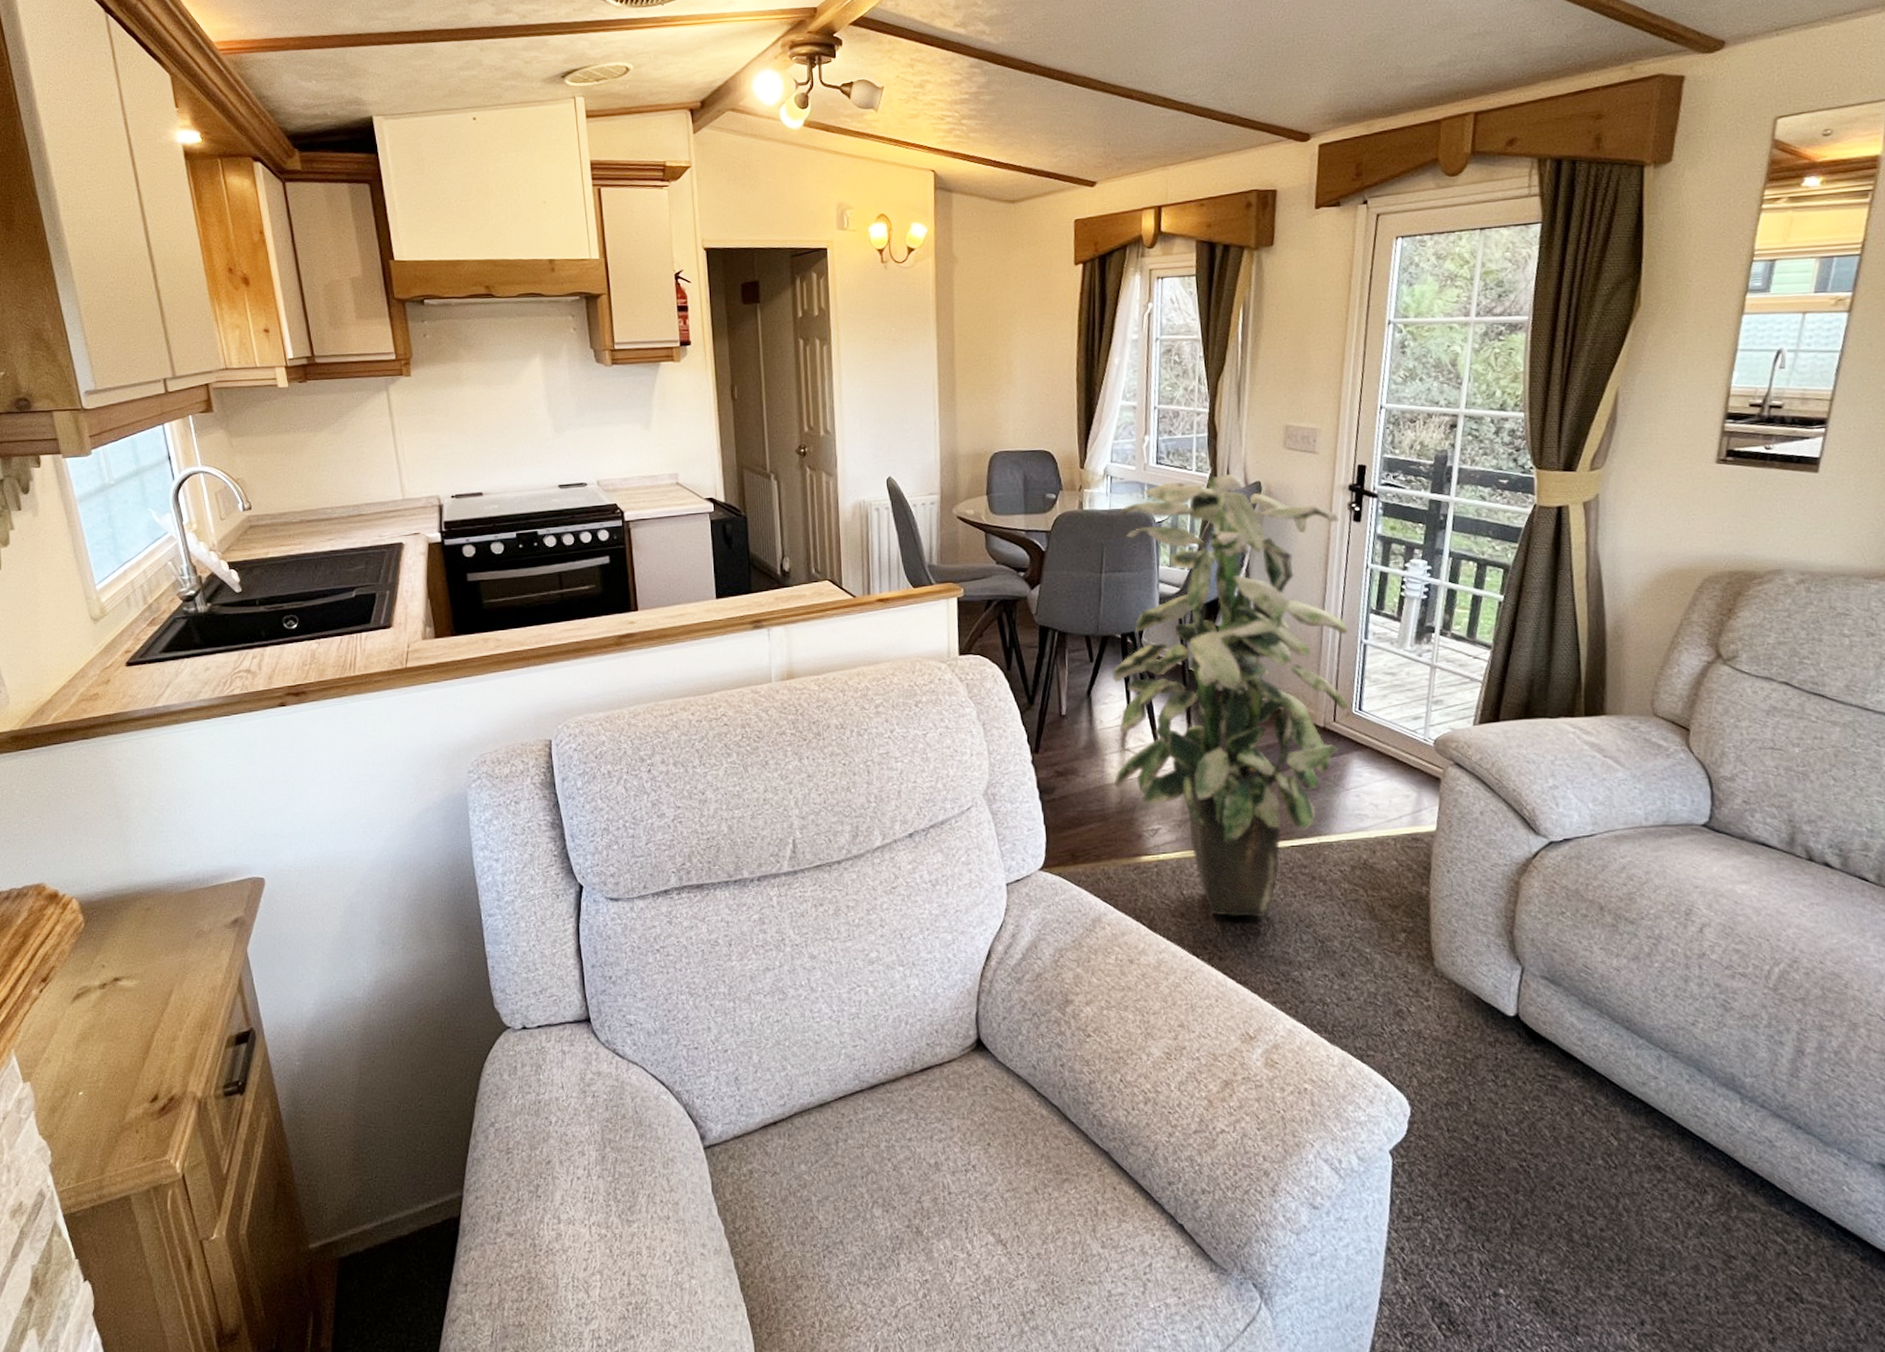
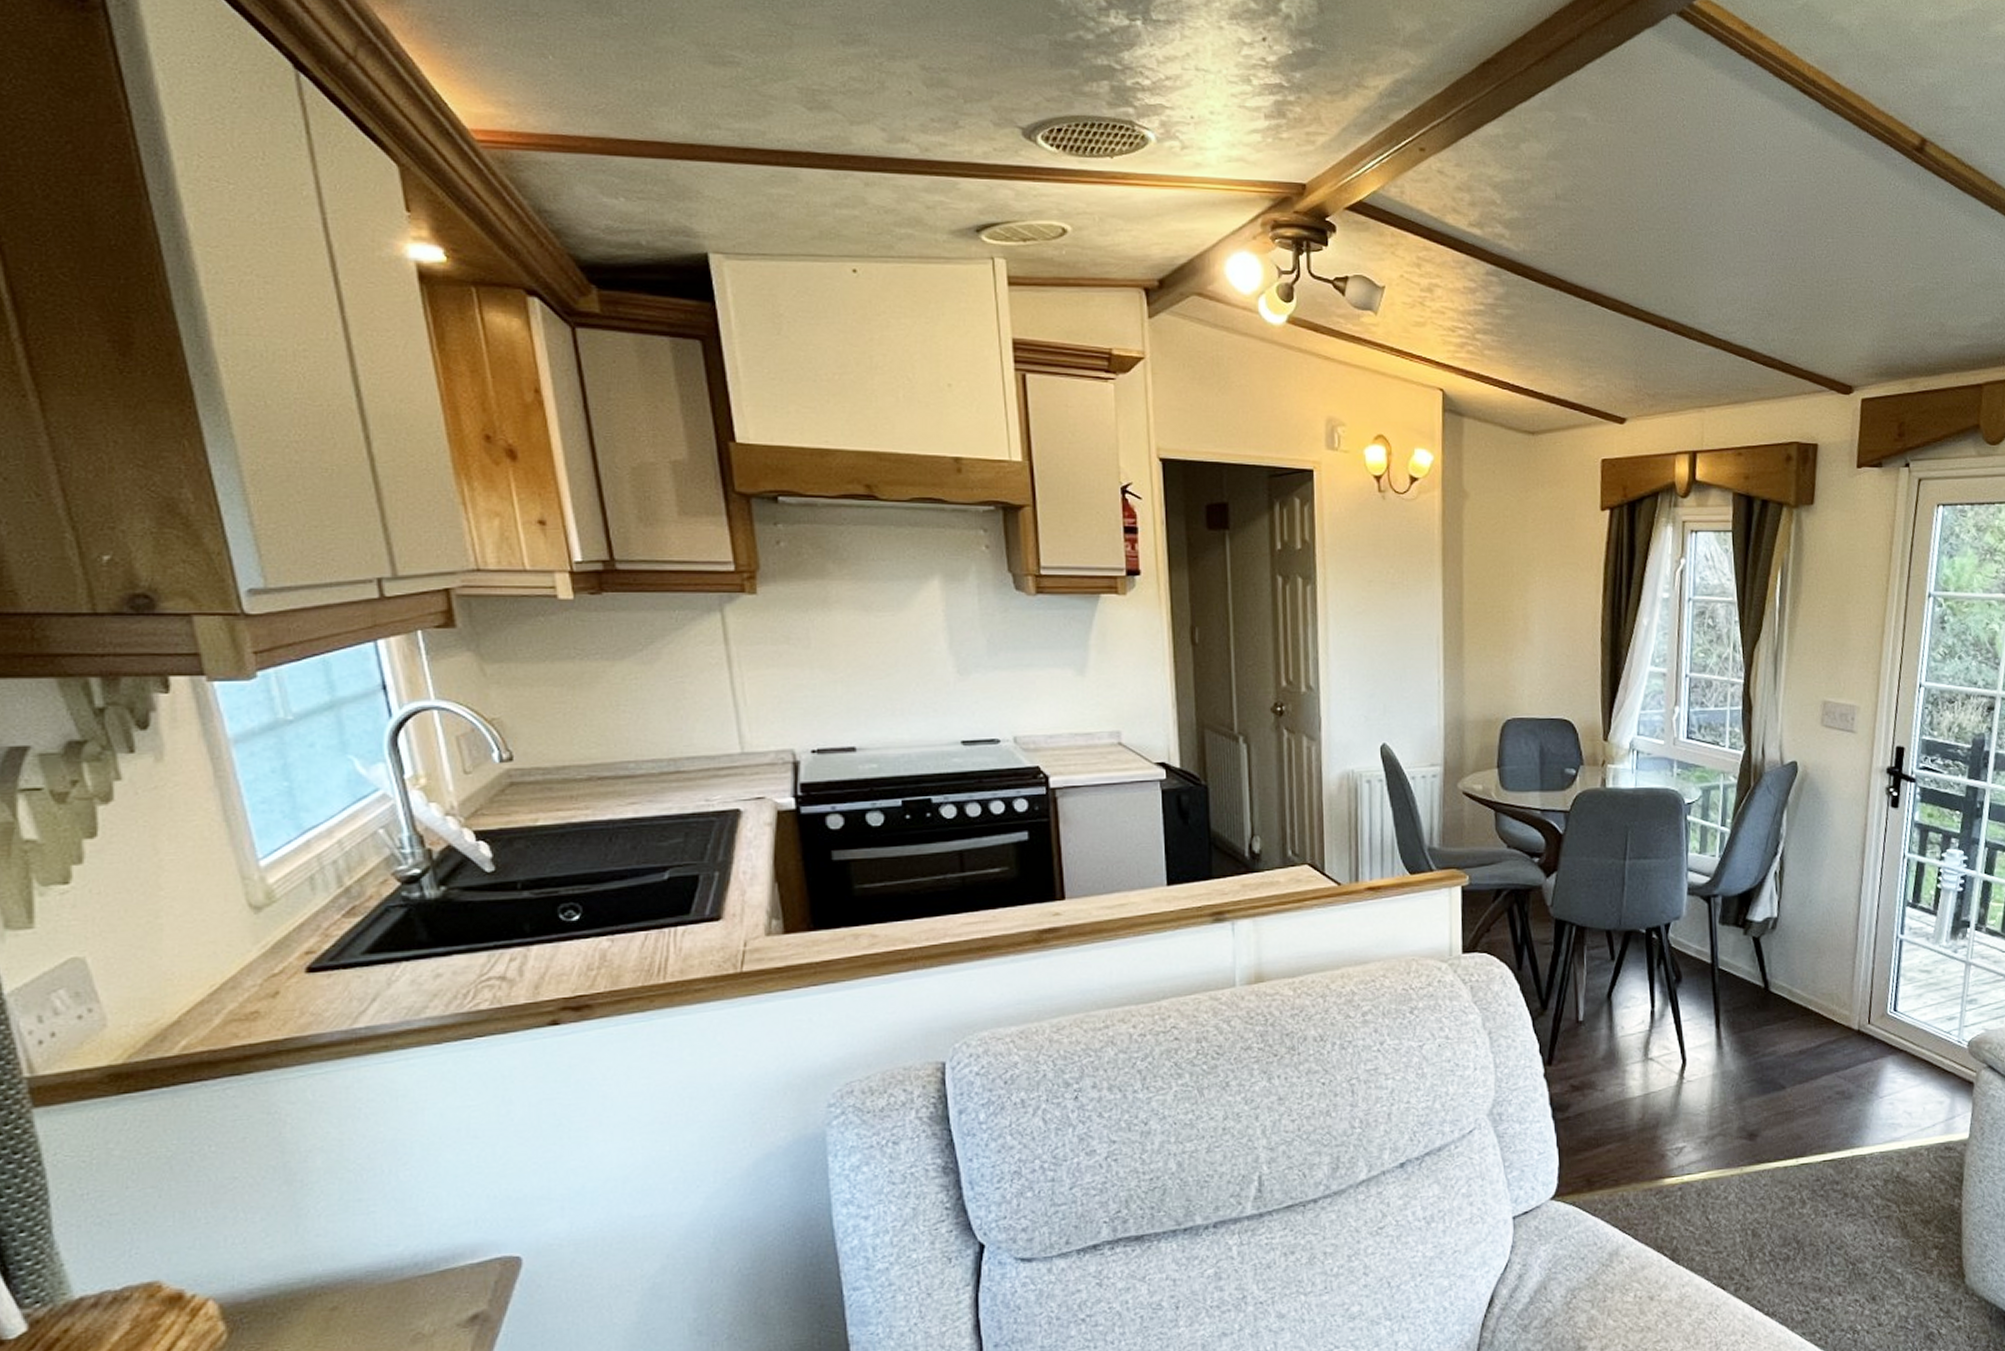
indoor plant: present [1113,473,1349,918] -> none [1636,751,1884,1241]

